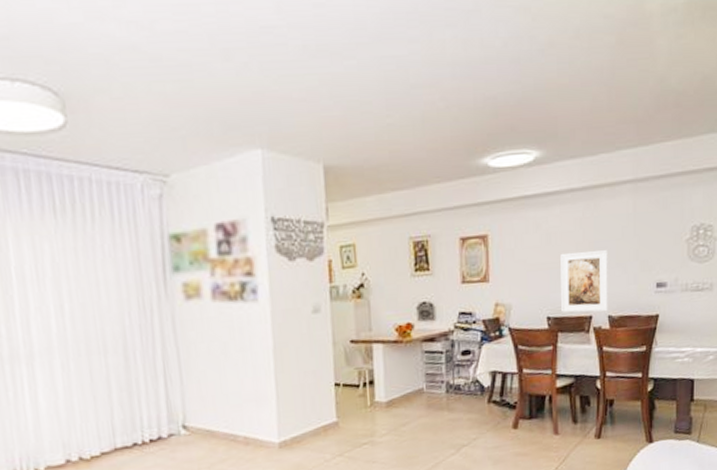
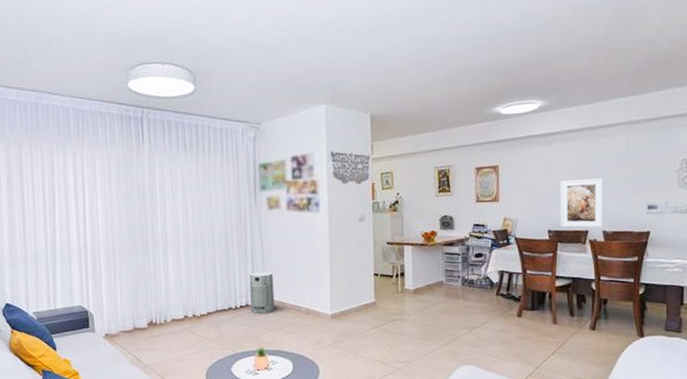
air purifier: none [161,388,201,449] -> present [249,271,275,314]

